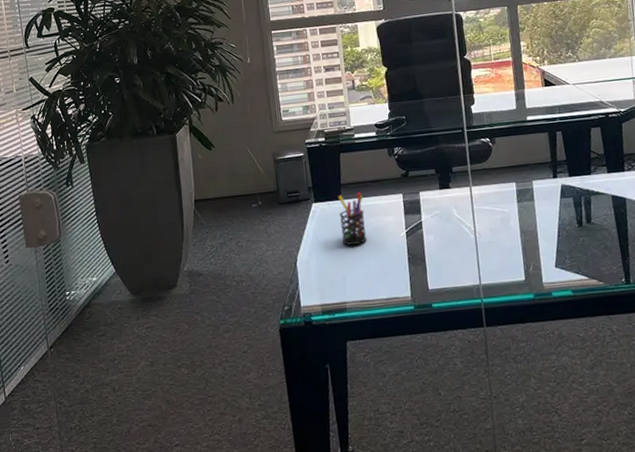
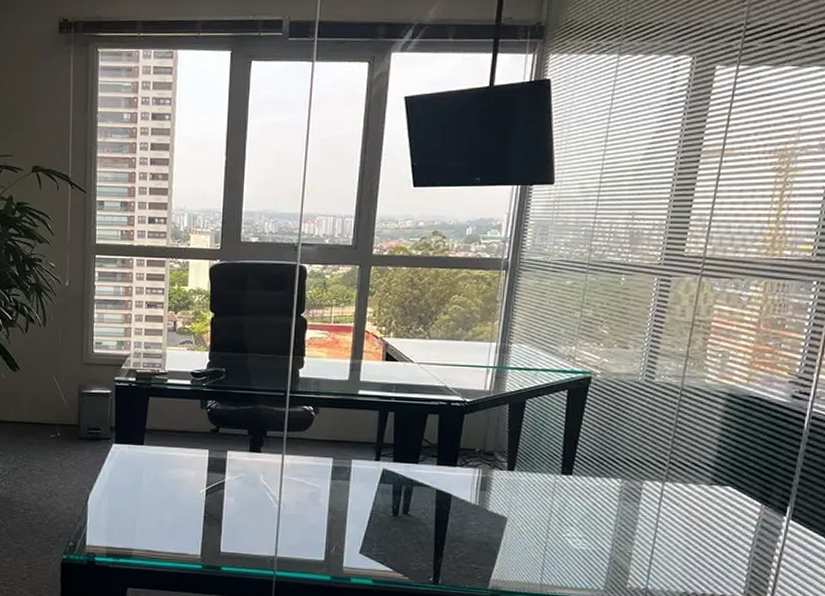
pen holder: present [338,192,367,245] -> none [137,441,166,494]

